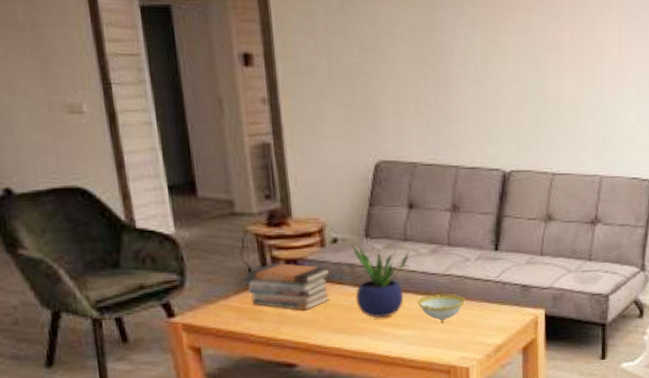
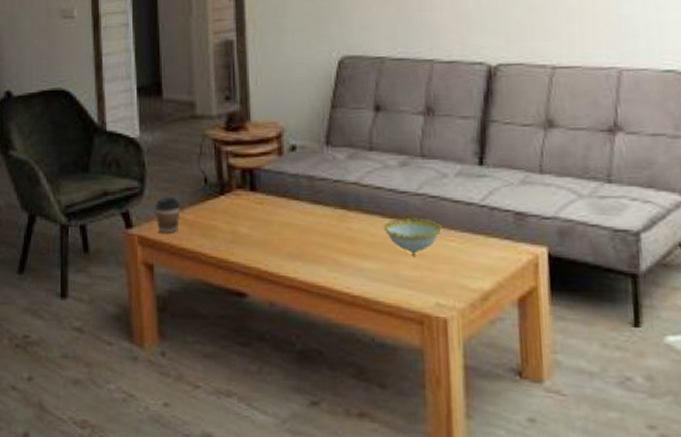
coffee cup: none [197,287,225,320] -> present [154,197,181,233]
book stack: present [246,262,331,311] -> none [202,172,288,230]
potted plant: present [352,244,410,319] -> none [311,152,375,245]

